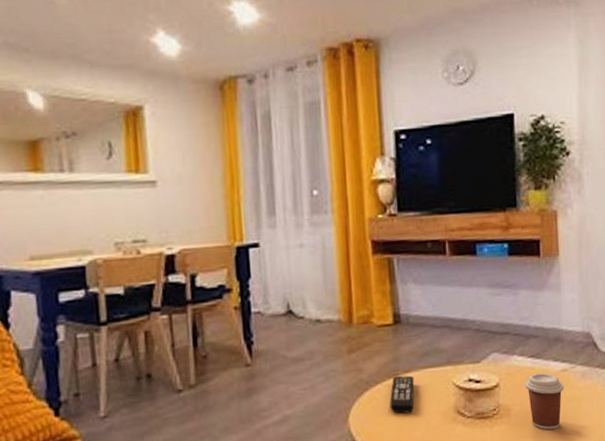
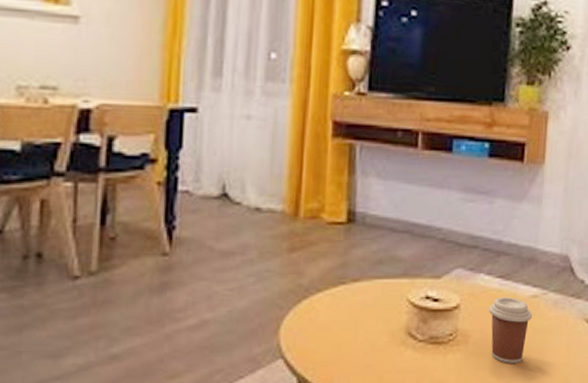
remote control: present [389,375,415,414] -> none [330,284,363,330]

